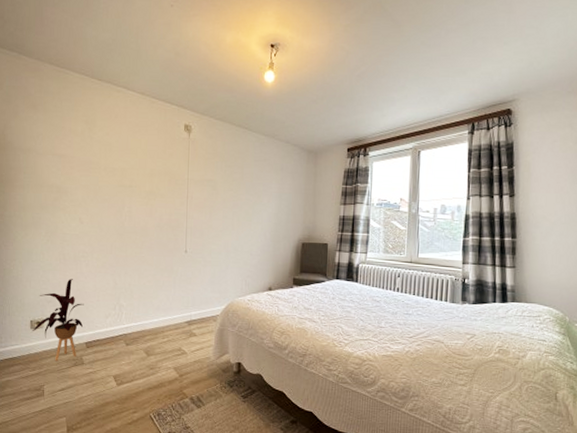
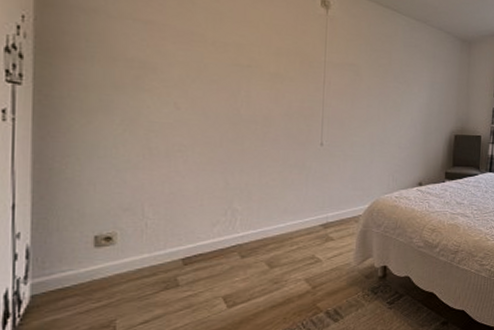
house plant: present [33,279,84,362] -> none [98,179,180,287]

